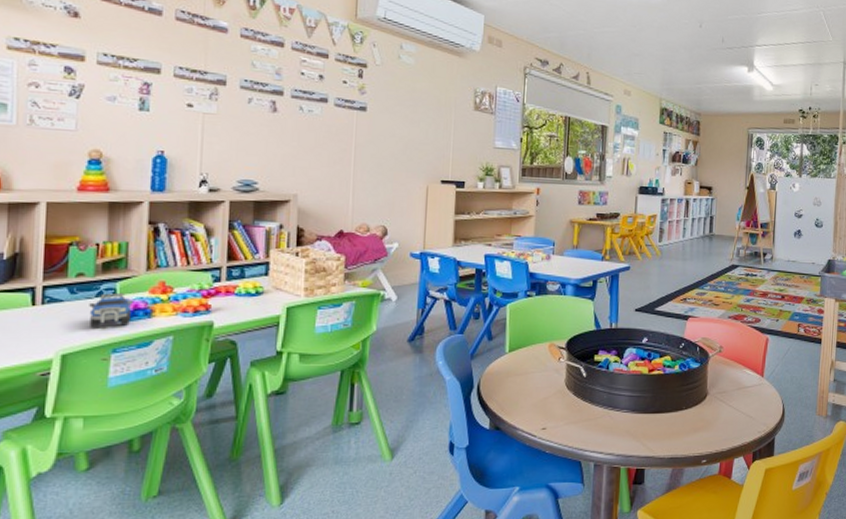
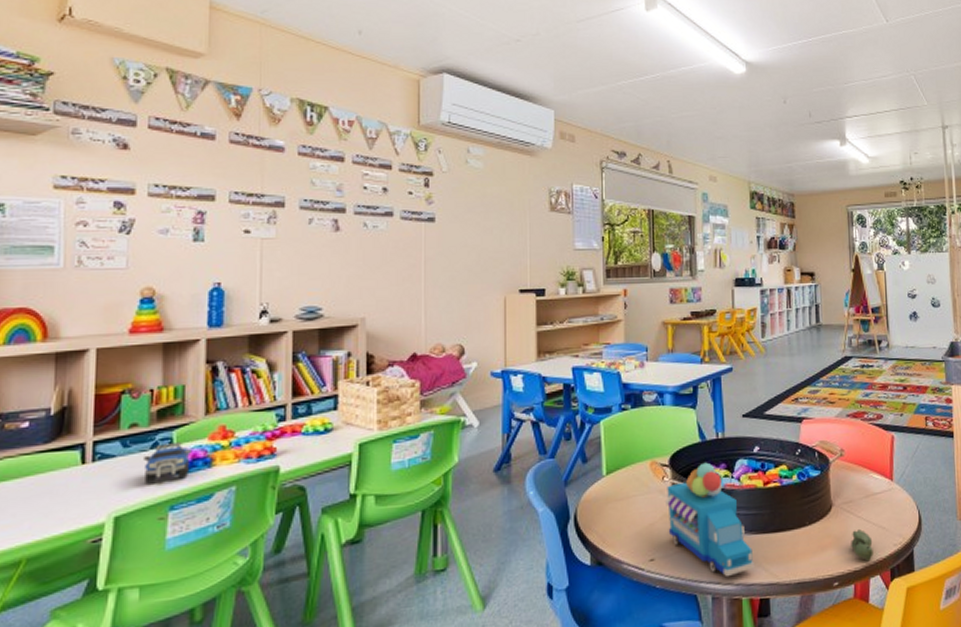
toy truck: none [559,348,634,448] -> present [664,462,754,577]
toy animal: none [720,417,740,445] -> present [851,529,873,562]

